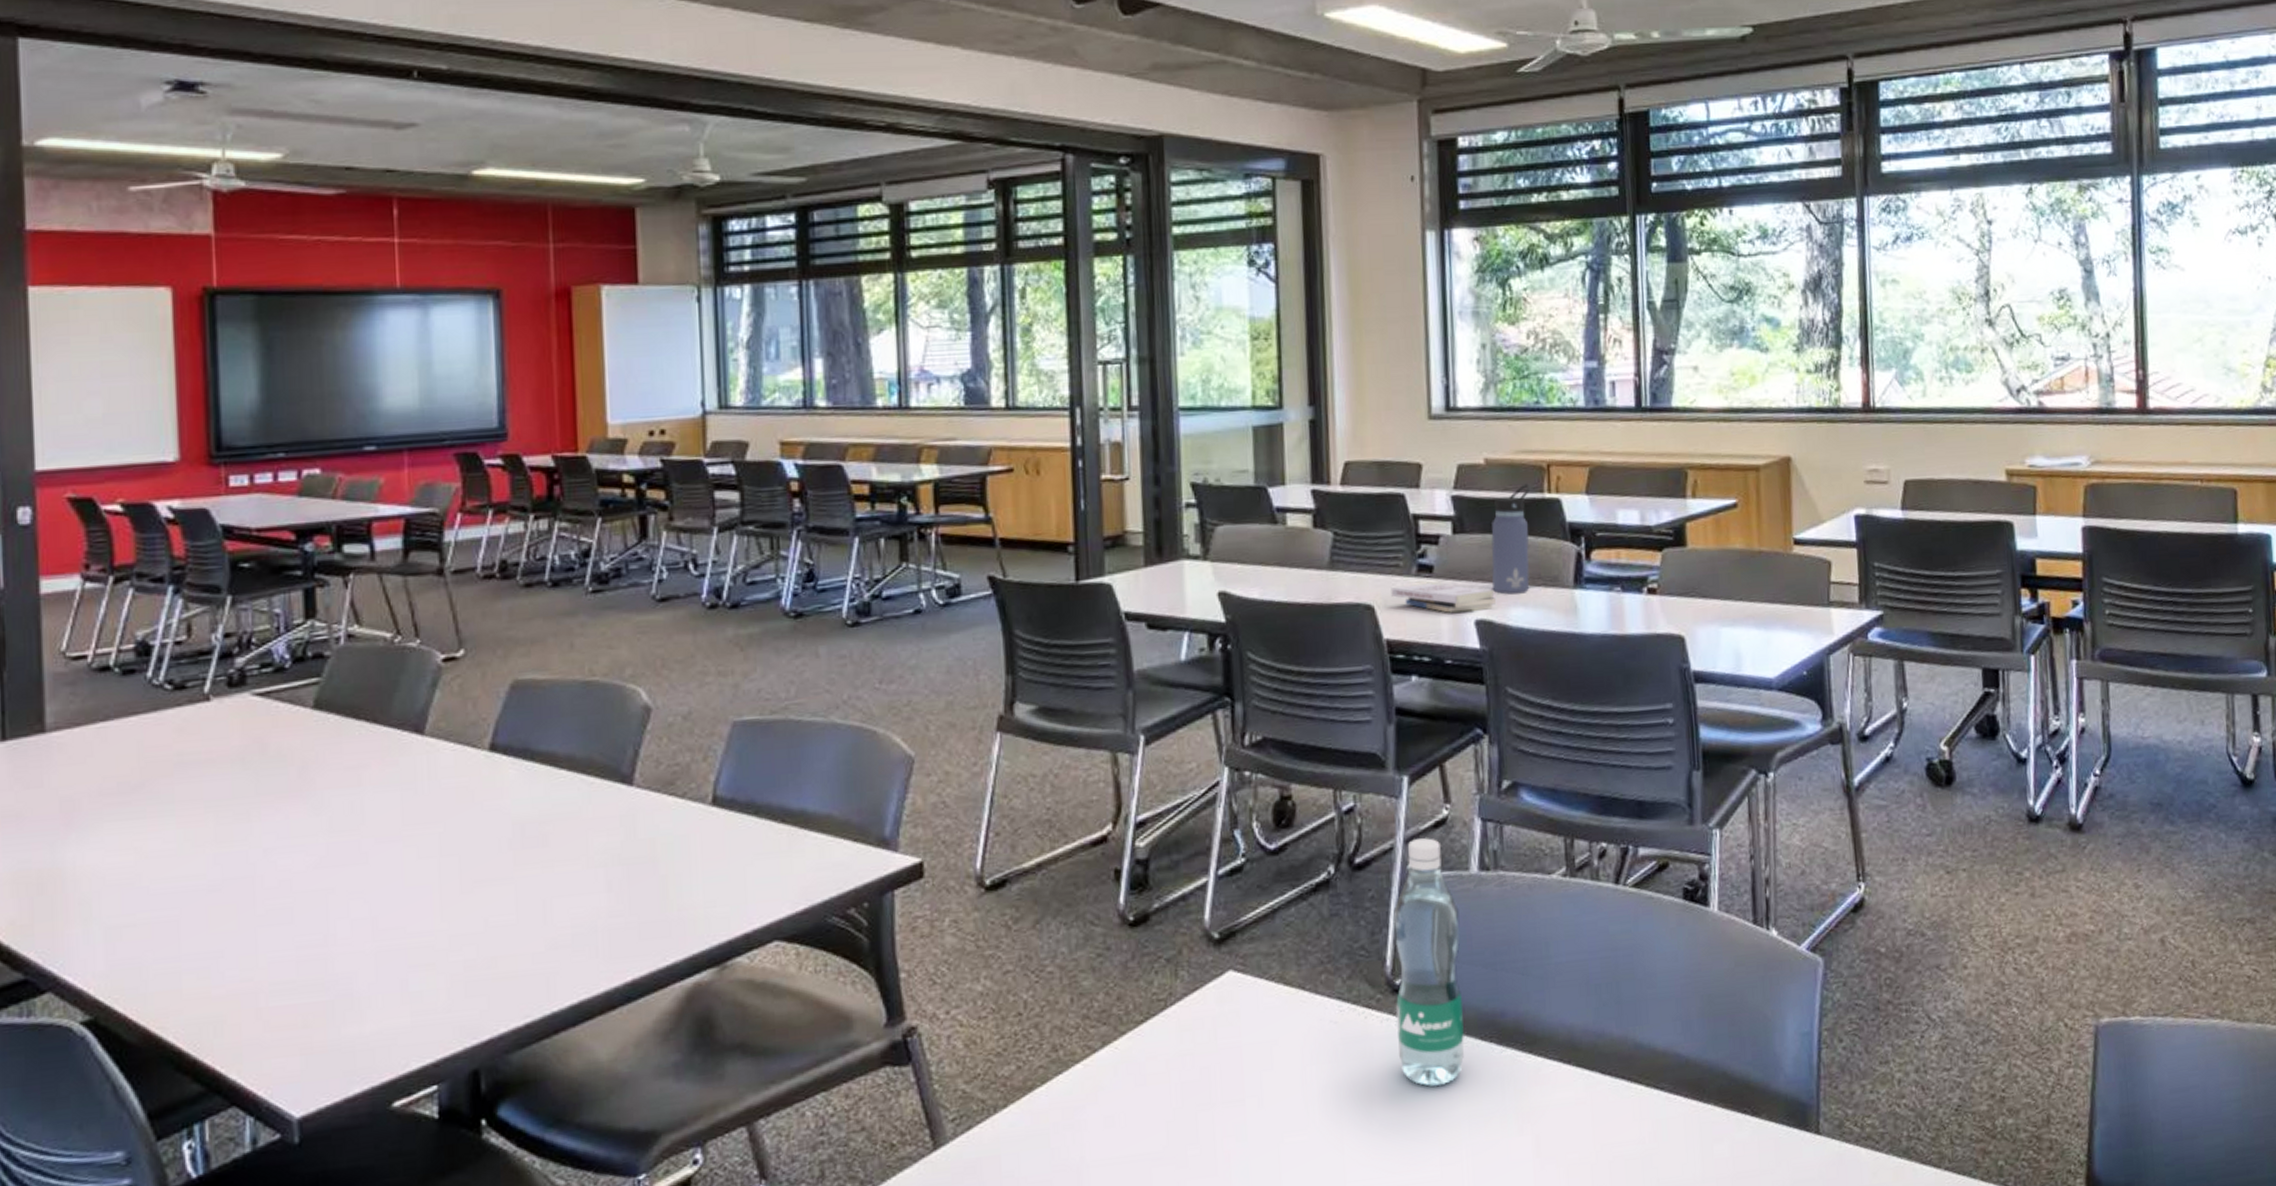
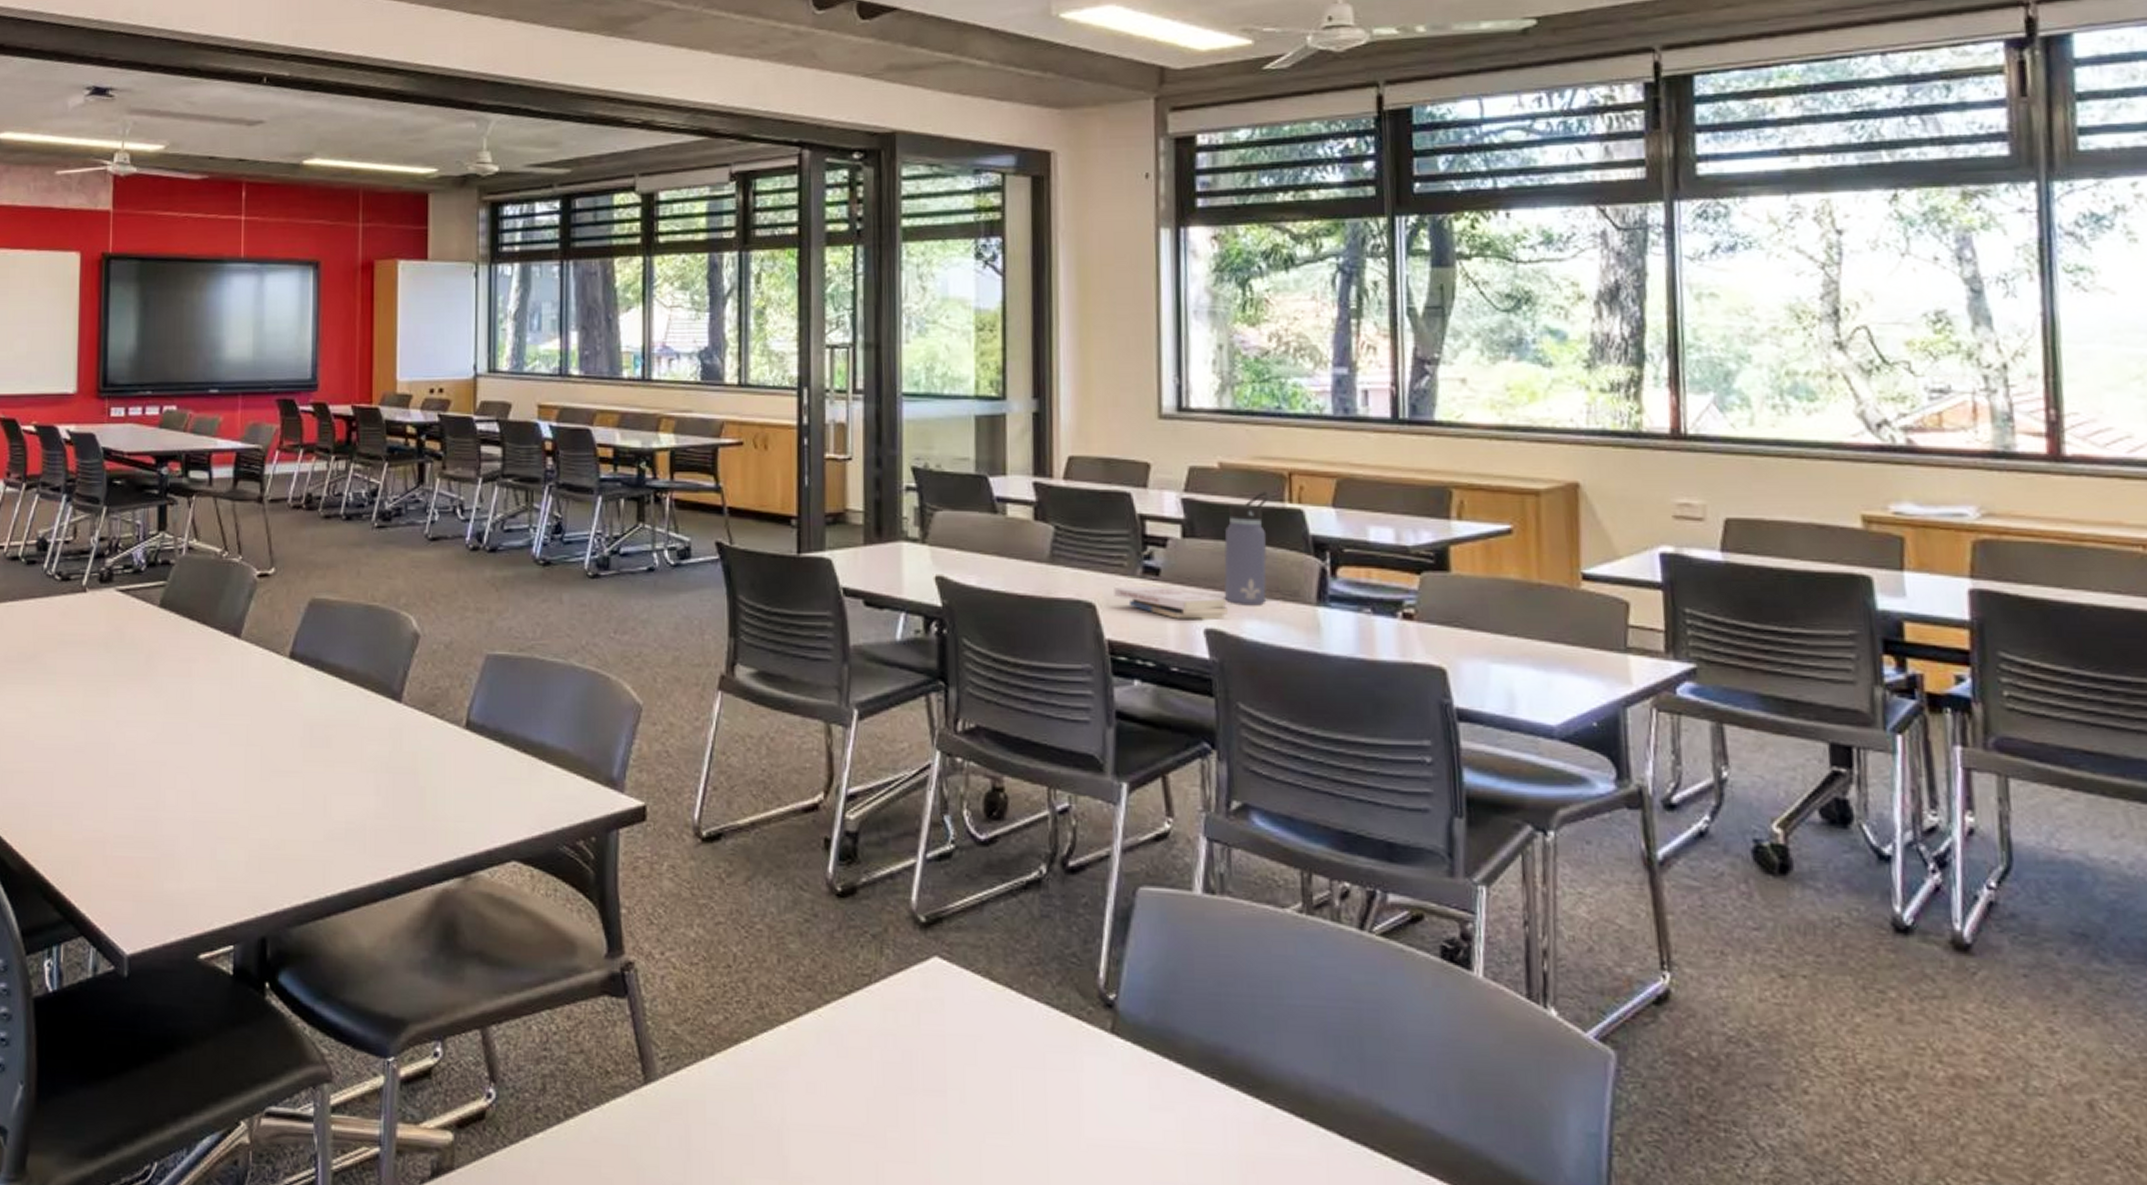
bottle: present [1393,838,1465,1086] -> none [1108,850,1183,1115]

